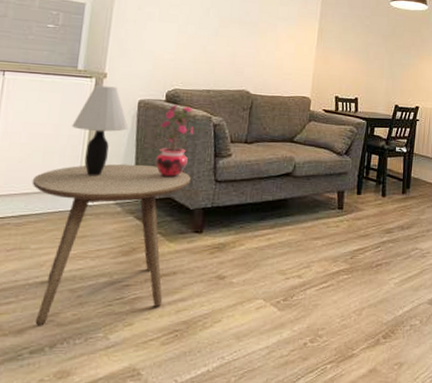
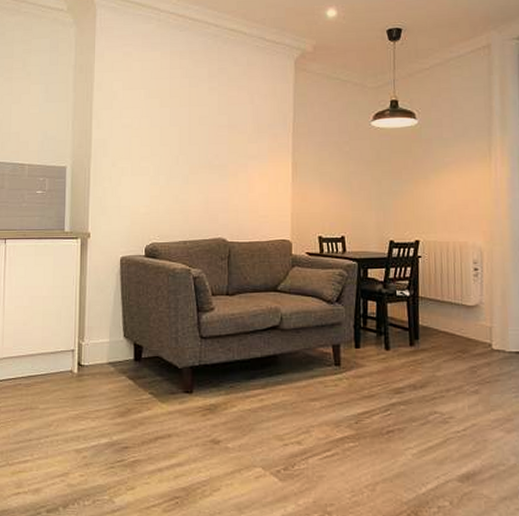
side table: present [32,163,191,325] -> none [35,322,176,484]
table lamp: present [72,85,129,177] -> none [64,246,114,336]
potted plant: present [154,104,196,178] -> none [138,259,176,335]

